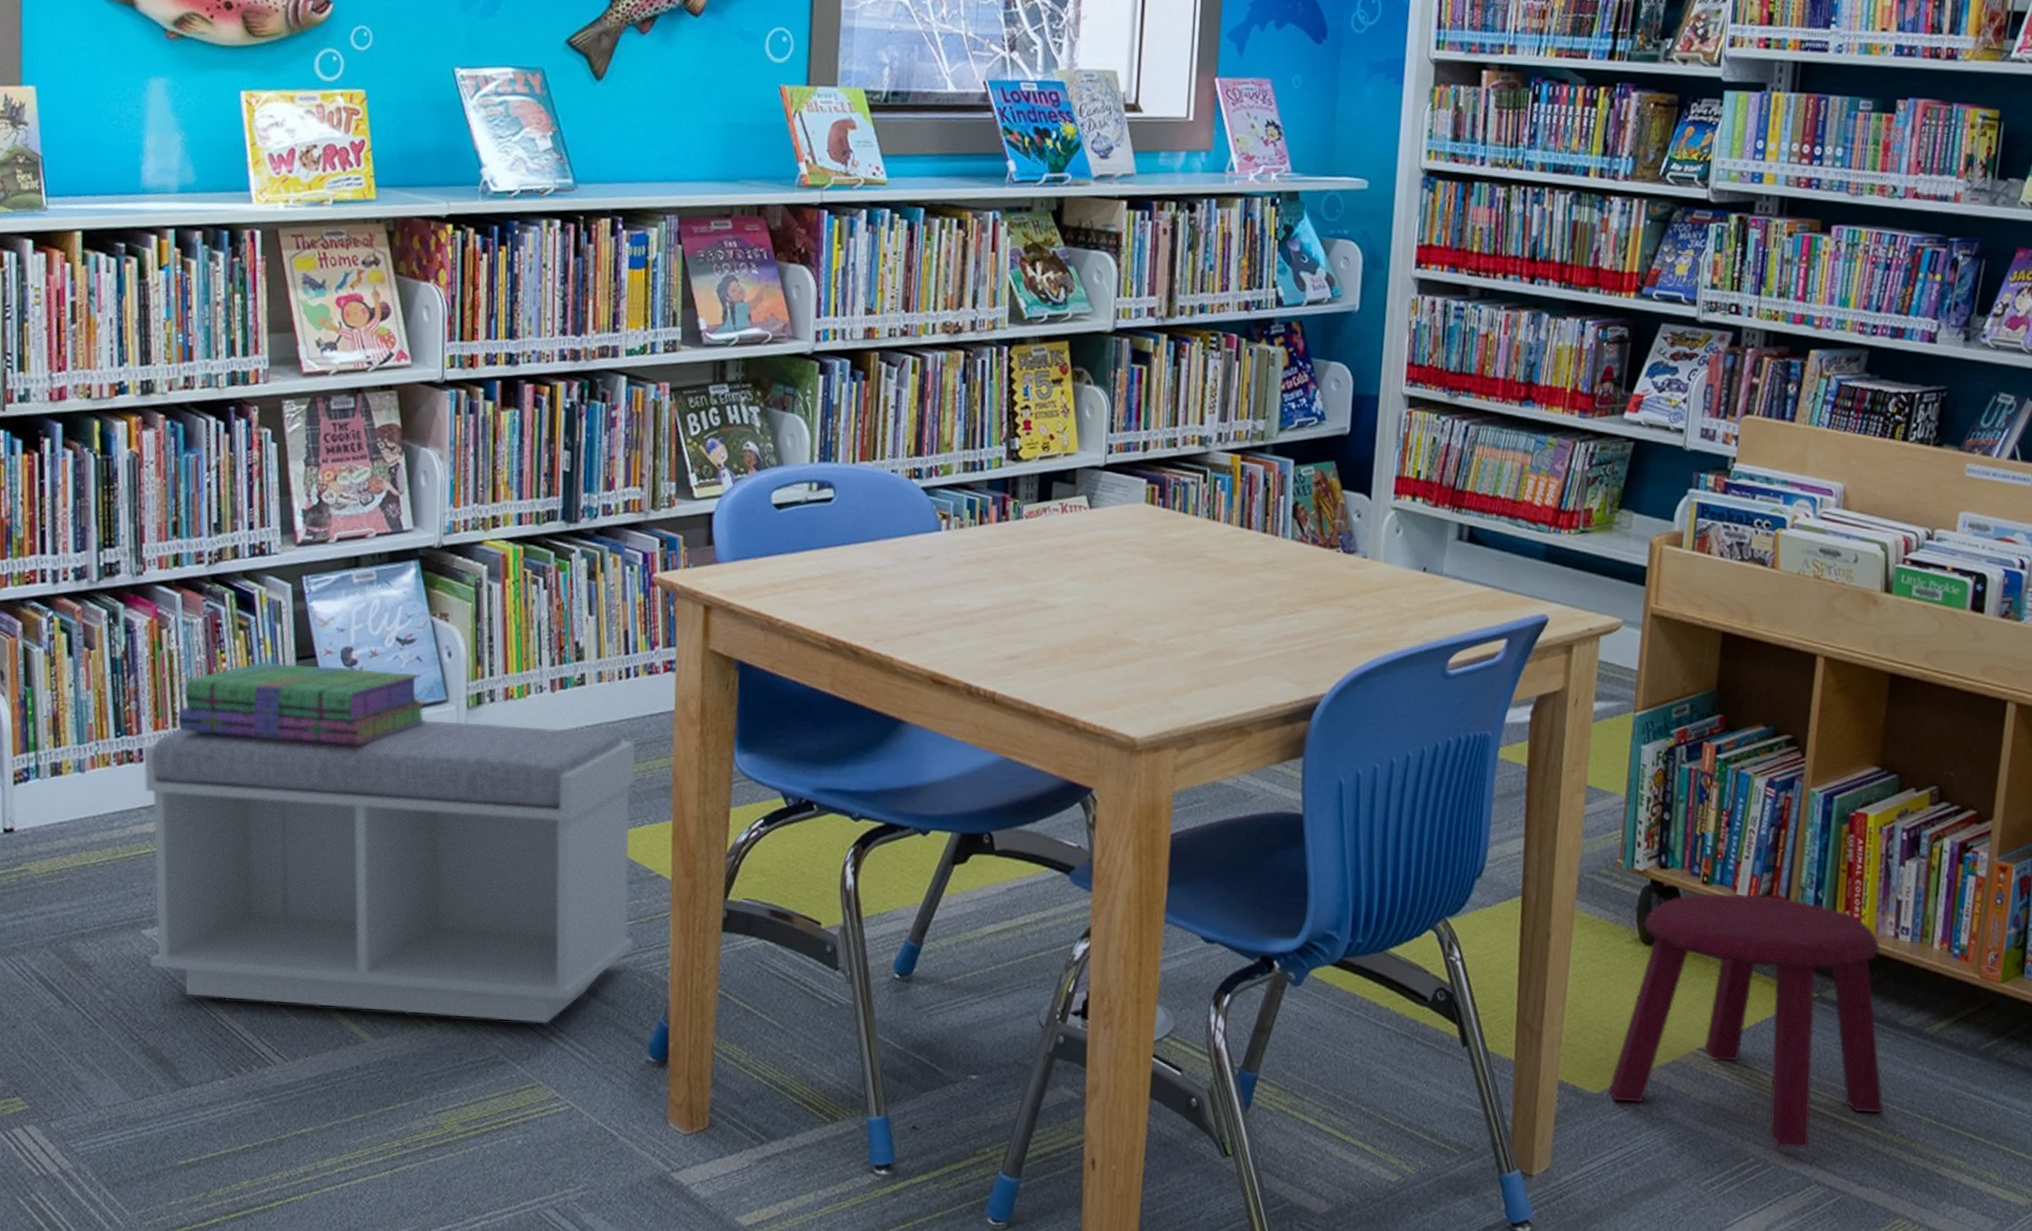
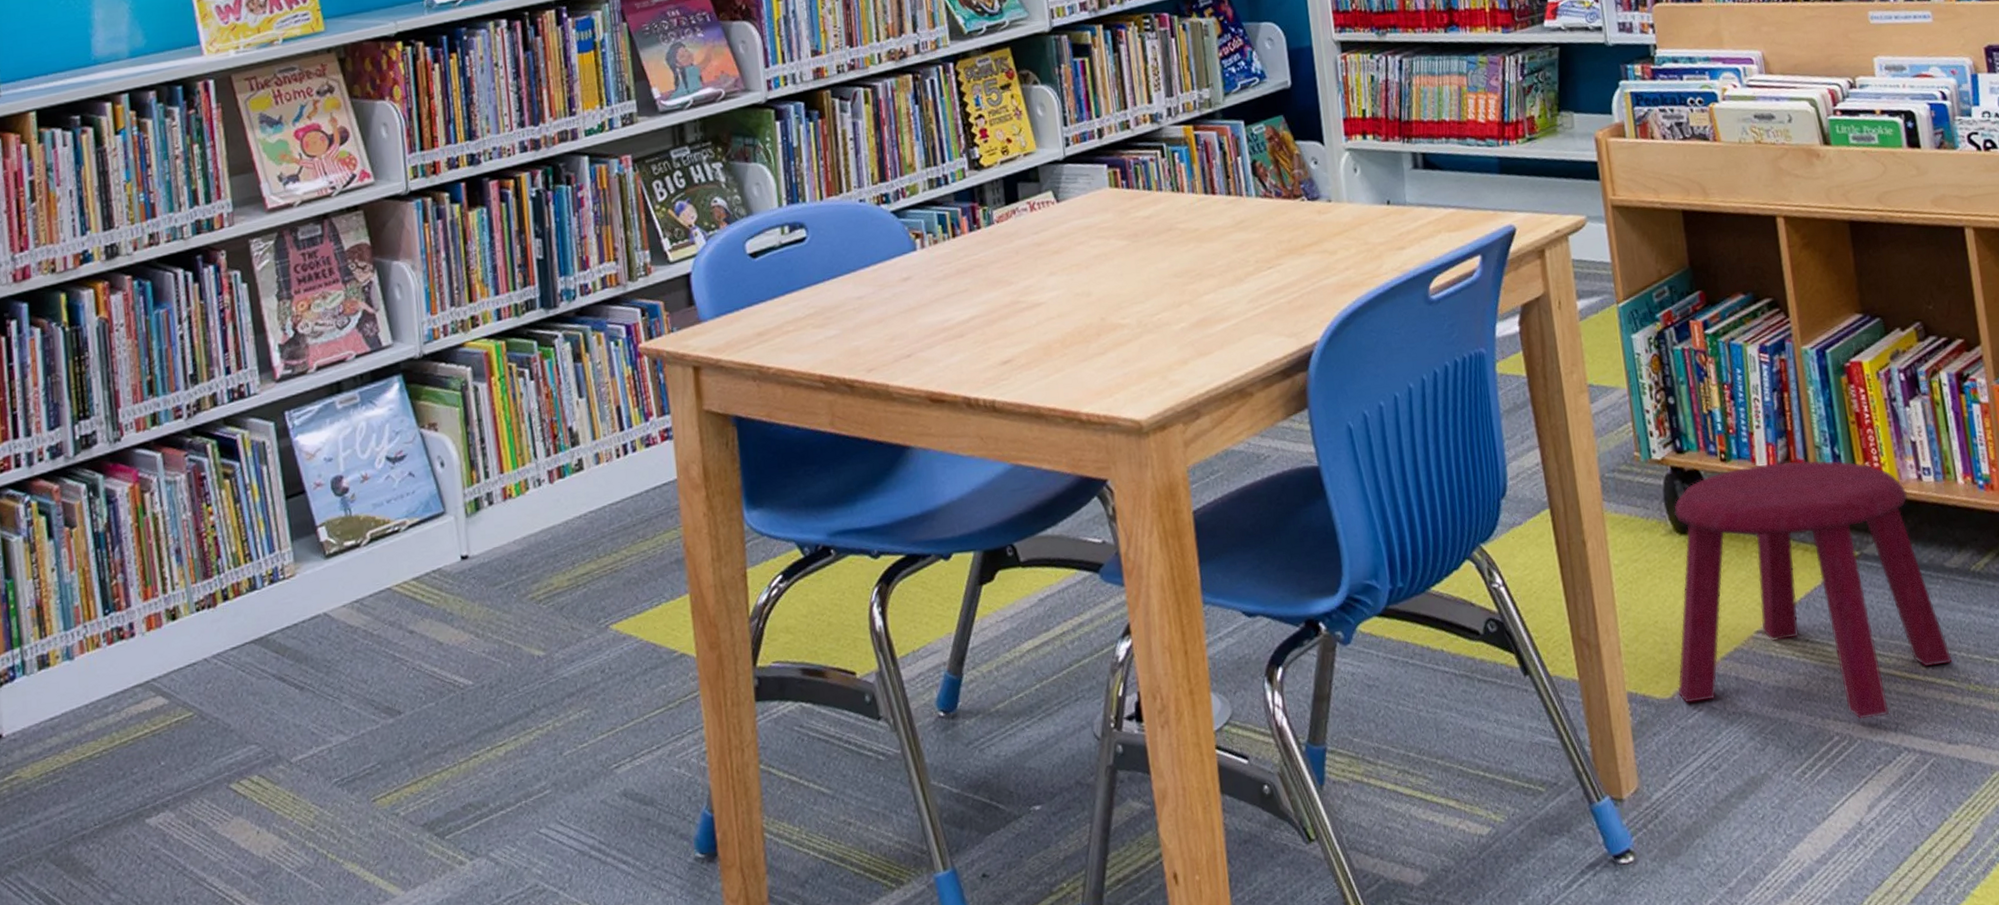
bench: present [144,721,636,1024] -> none [135,513,666,883]
stack of books: present [177,661,427,745] -> none [167,491,426,596]

